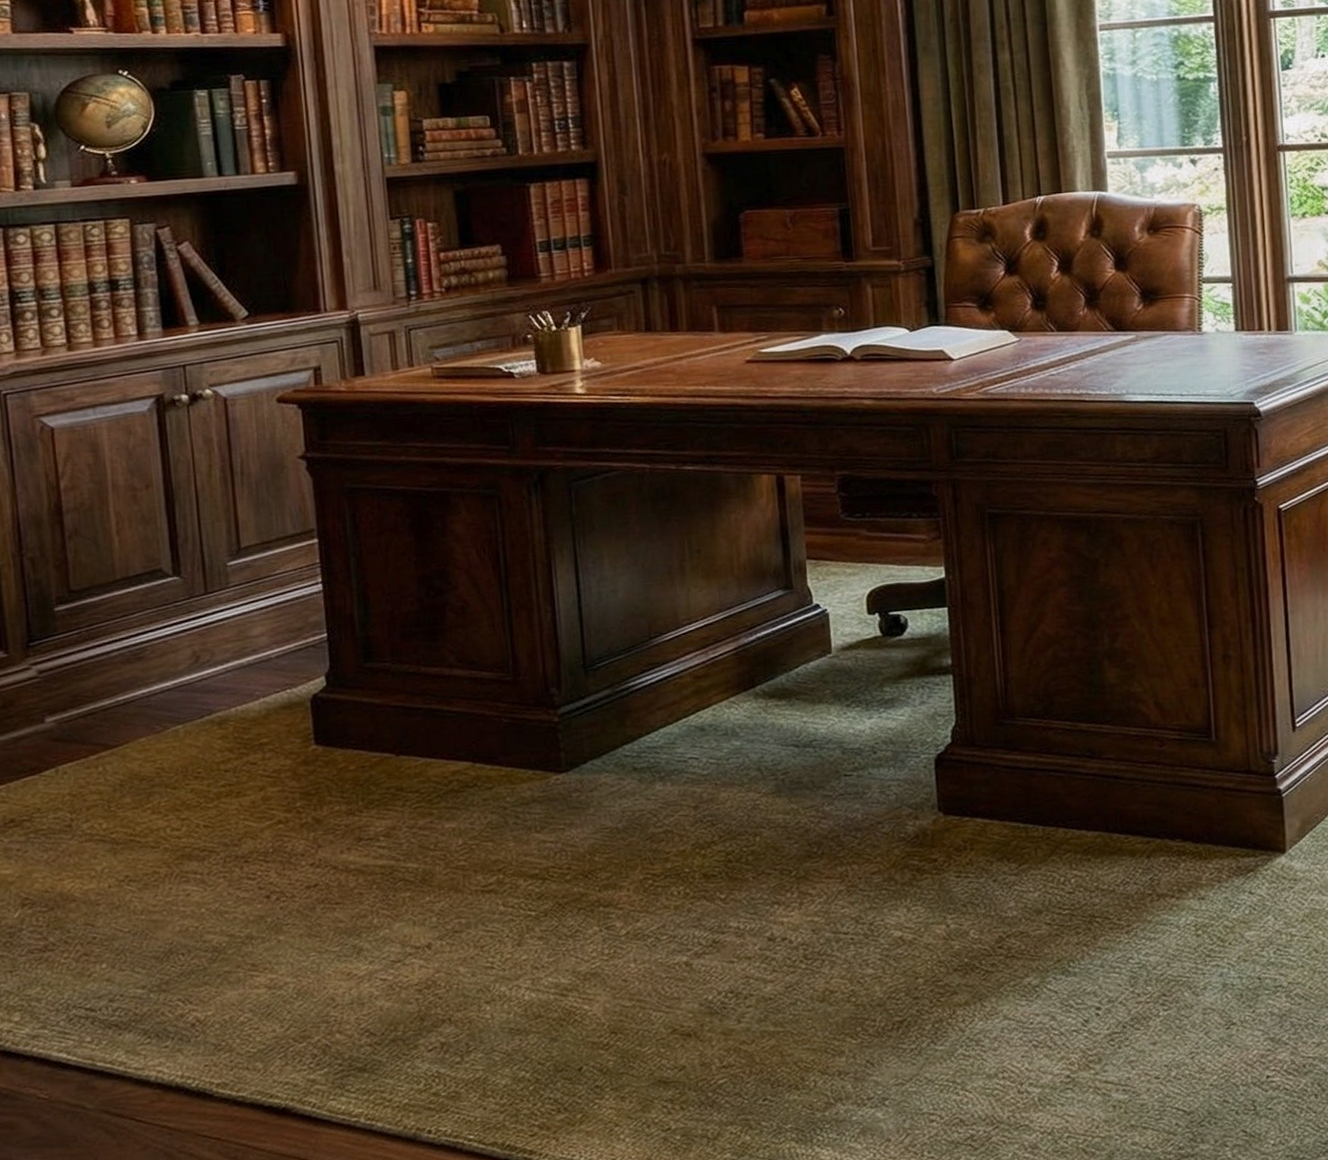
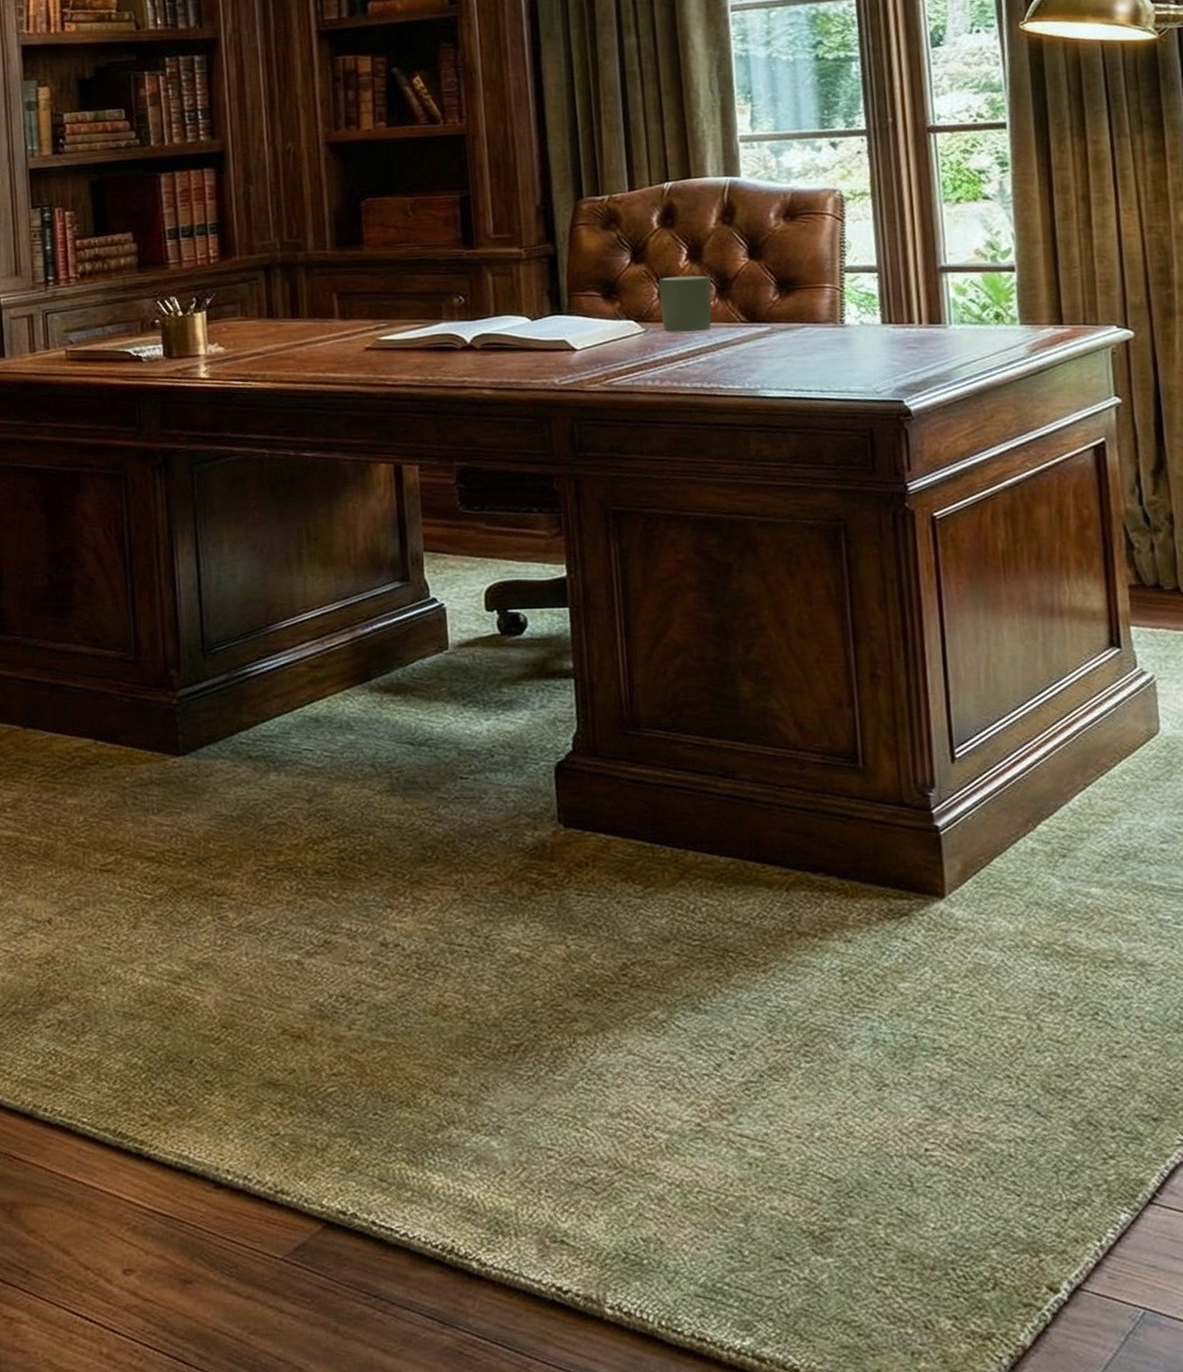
mug: none [1031,286,1081,344] -> present [659,275,712,335]

